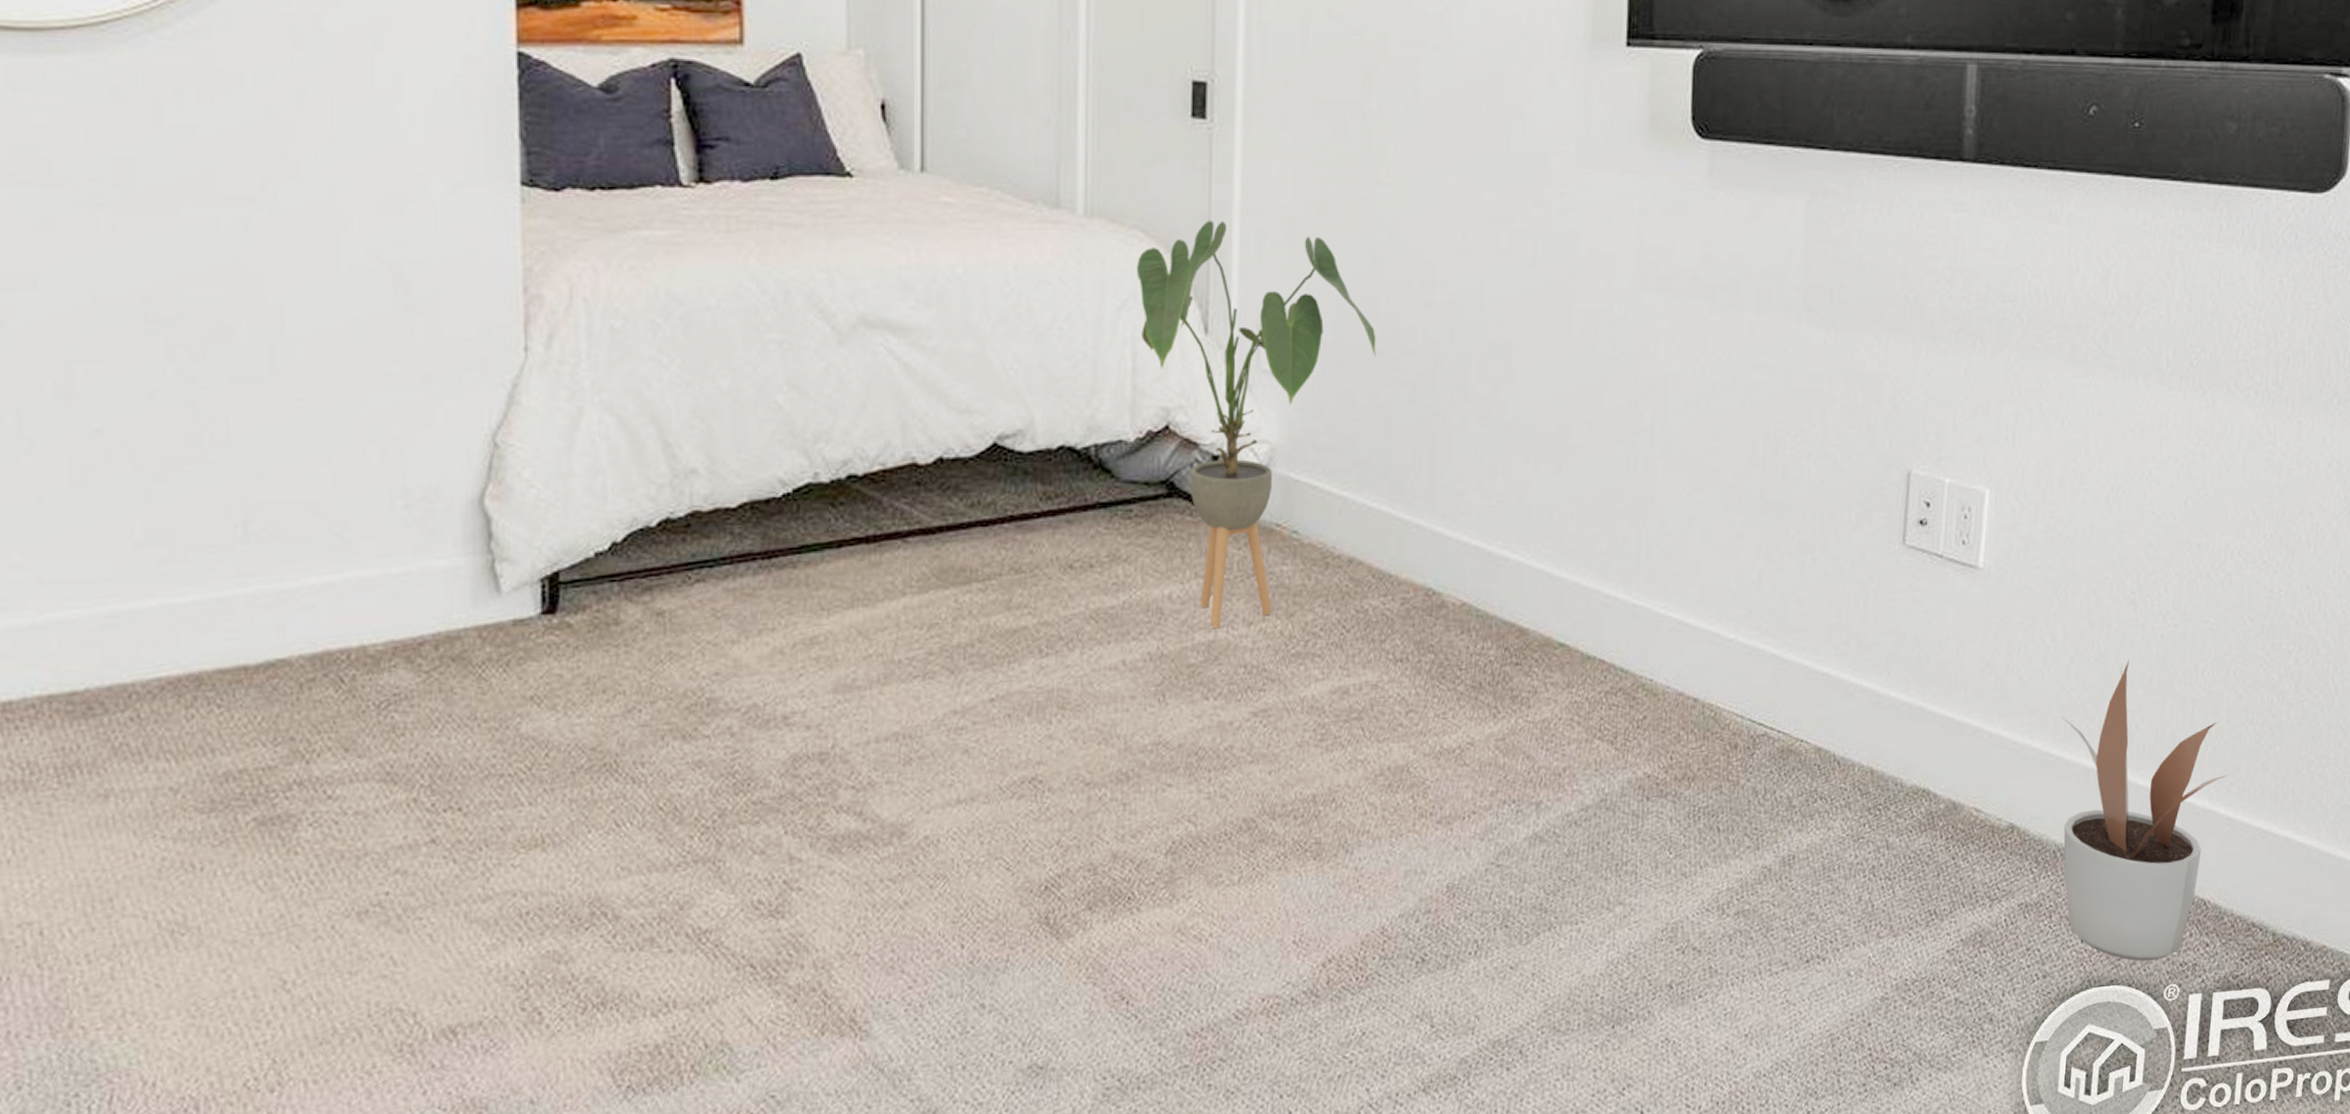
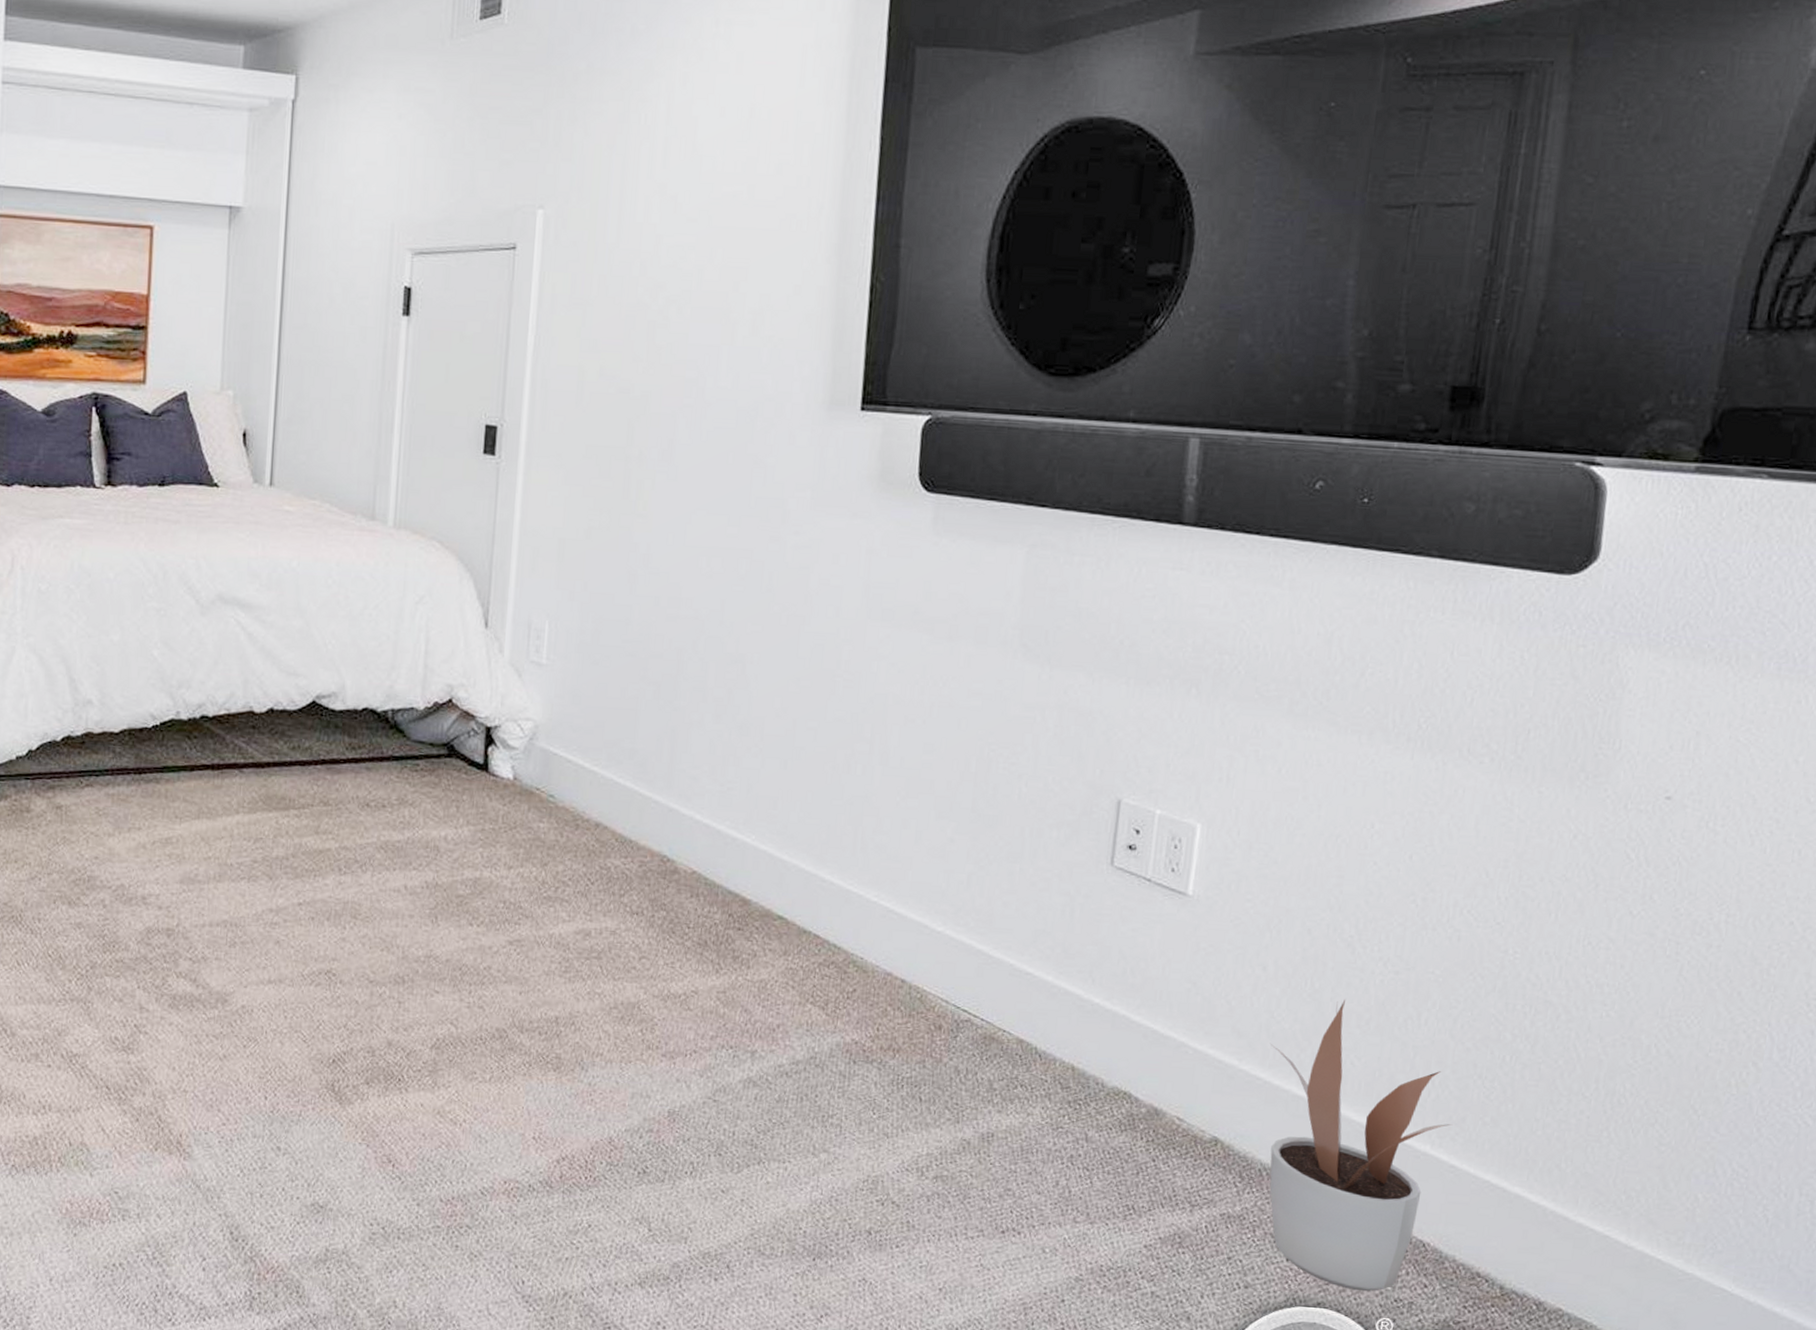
house plant: present [1136,220,1376,628] -> none [432,536,628,868]

